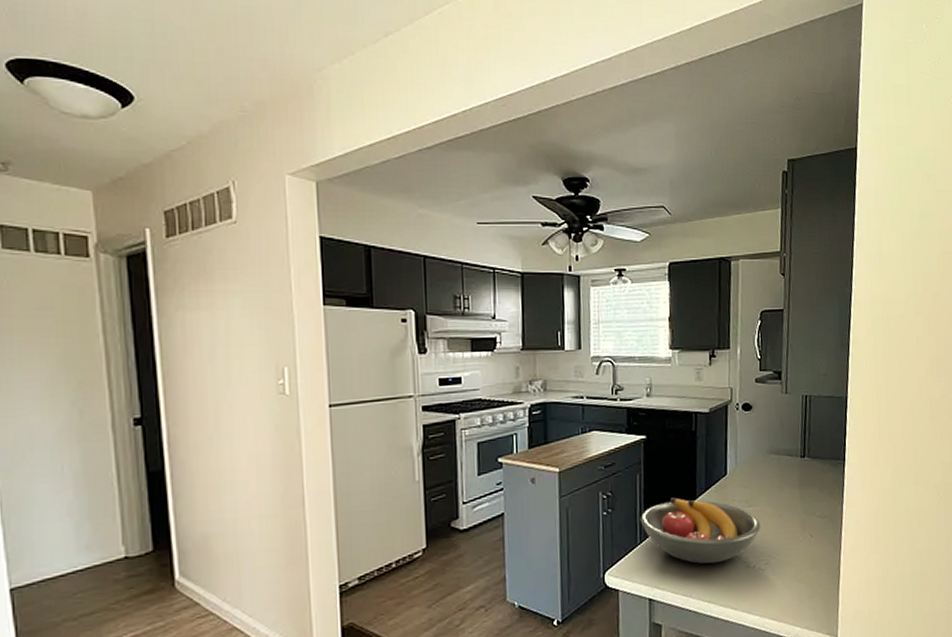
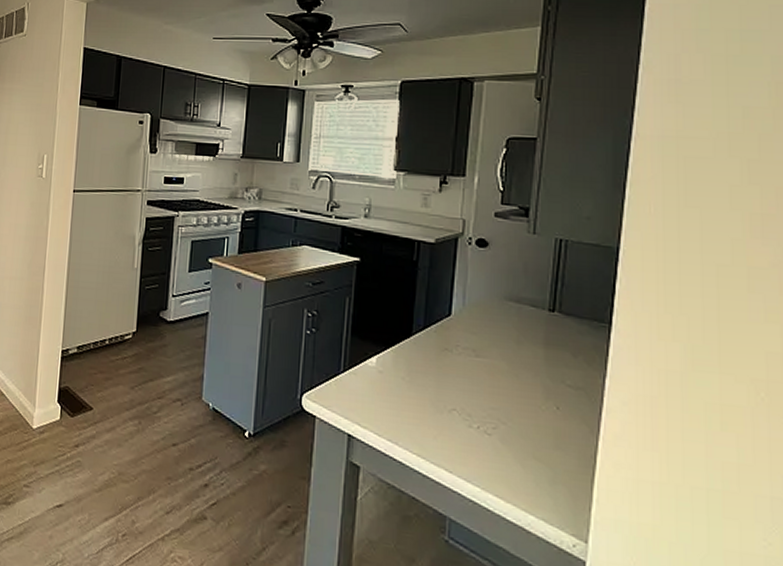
fruit bowl: present [640,497,761,564] -> none [345,329,491,414]

